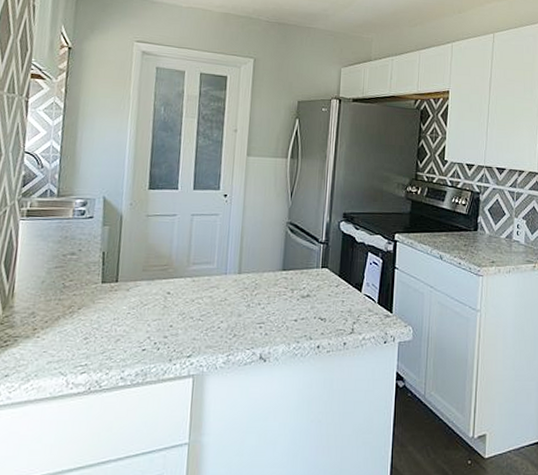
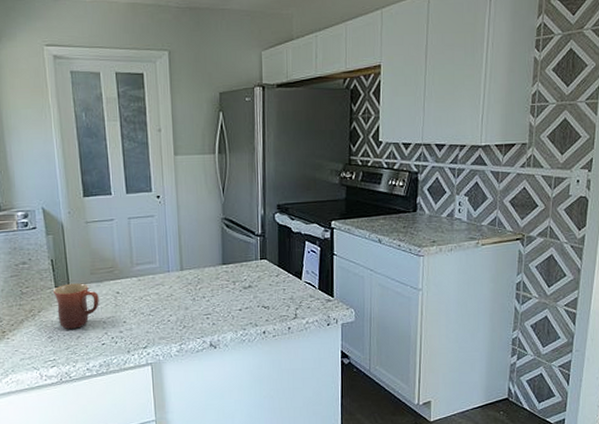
mug: none [98,279,148,330] -> present [52,283,99,329]

